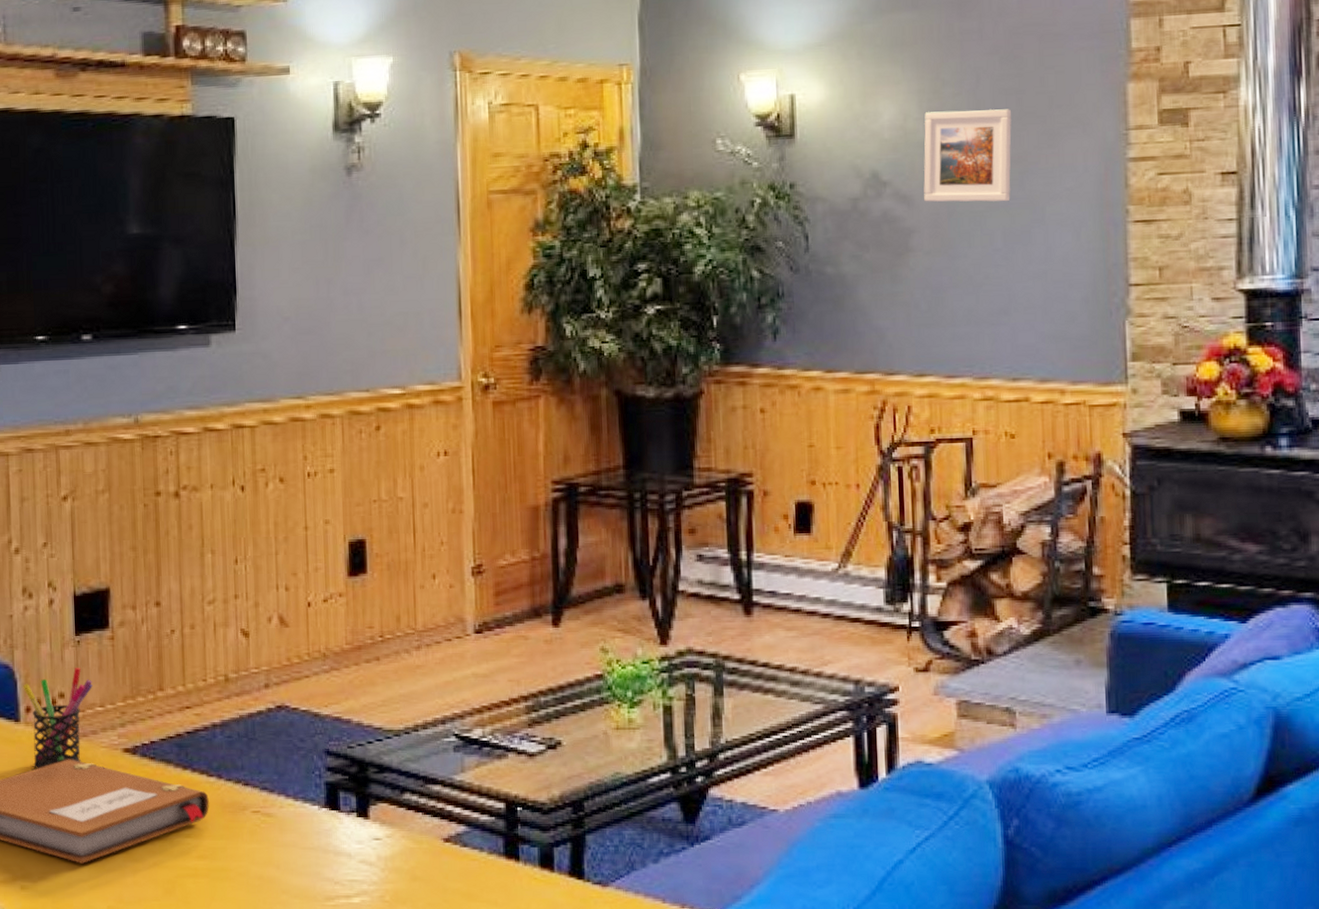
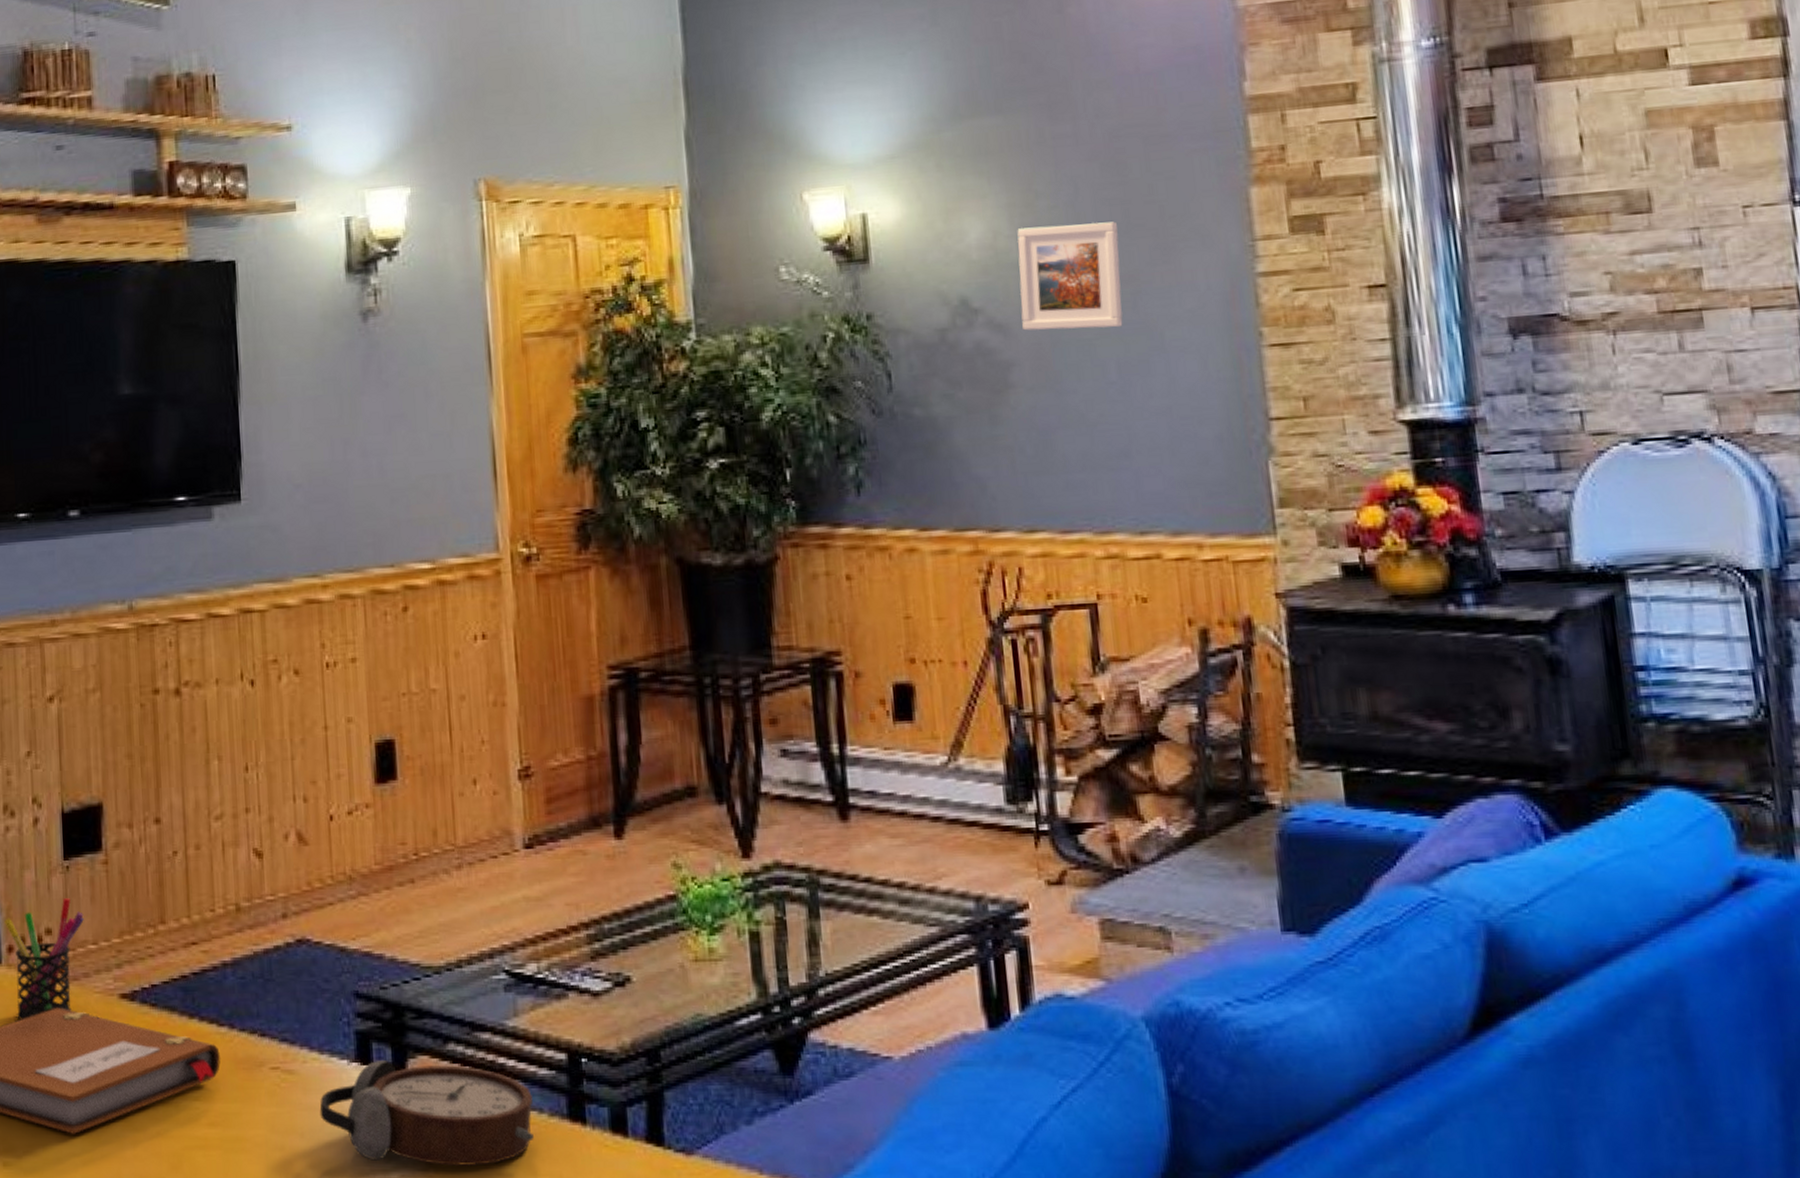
alarm clock: none [293,807,475,894] -> present [319,1061,534,1167]

